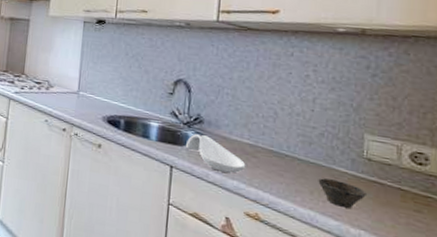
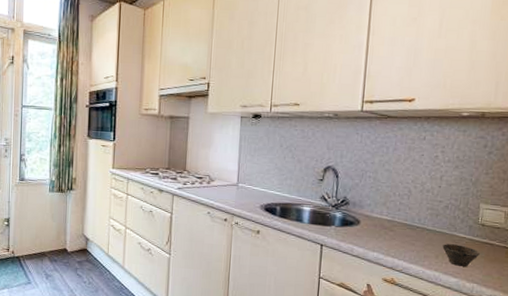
spoon rest: present [186,134,246,173] -> none [334,215,385,247]

